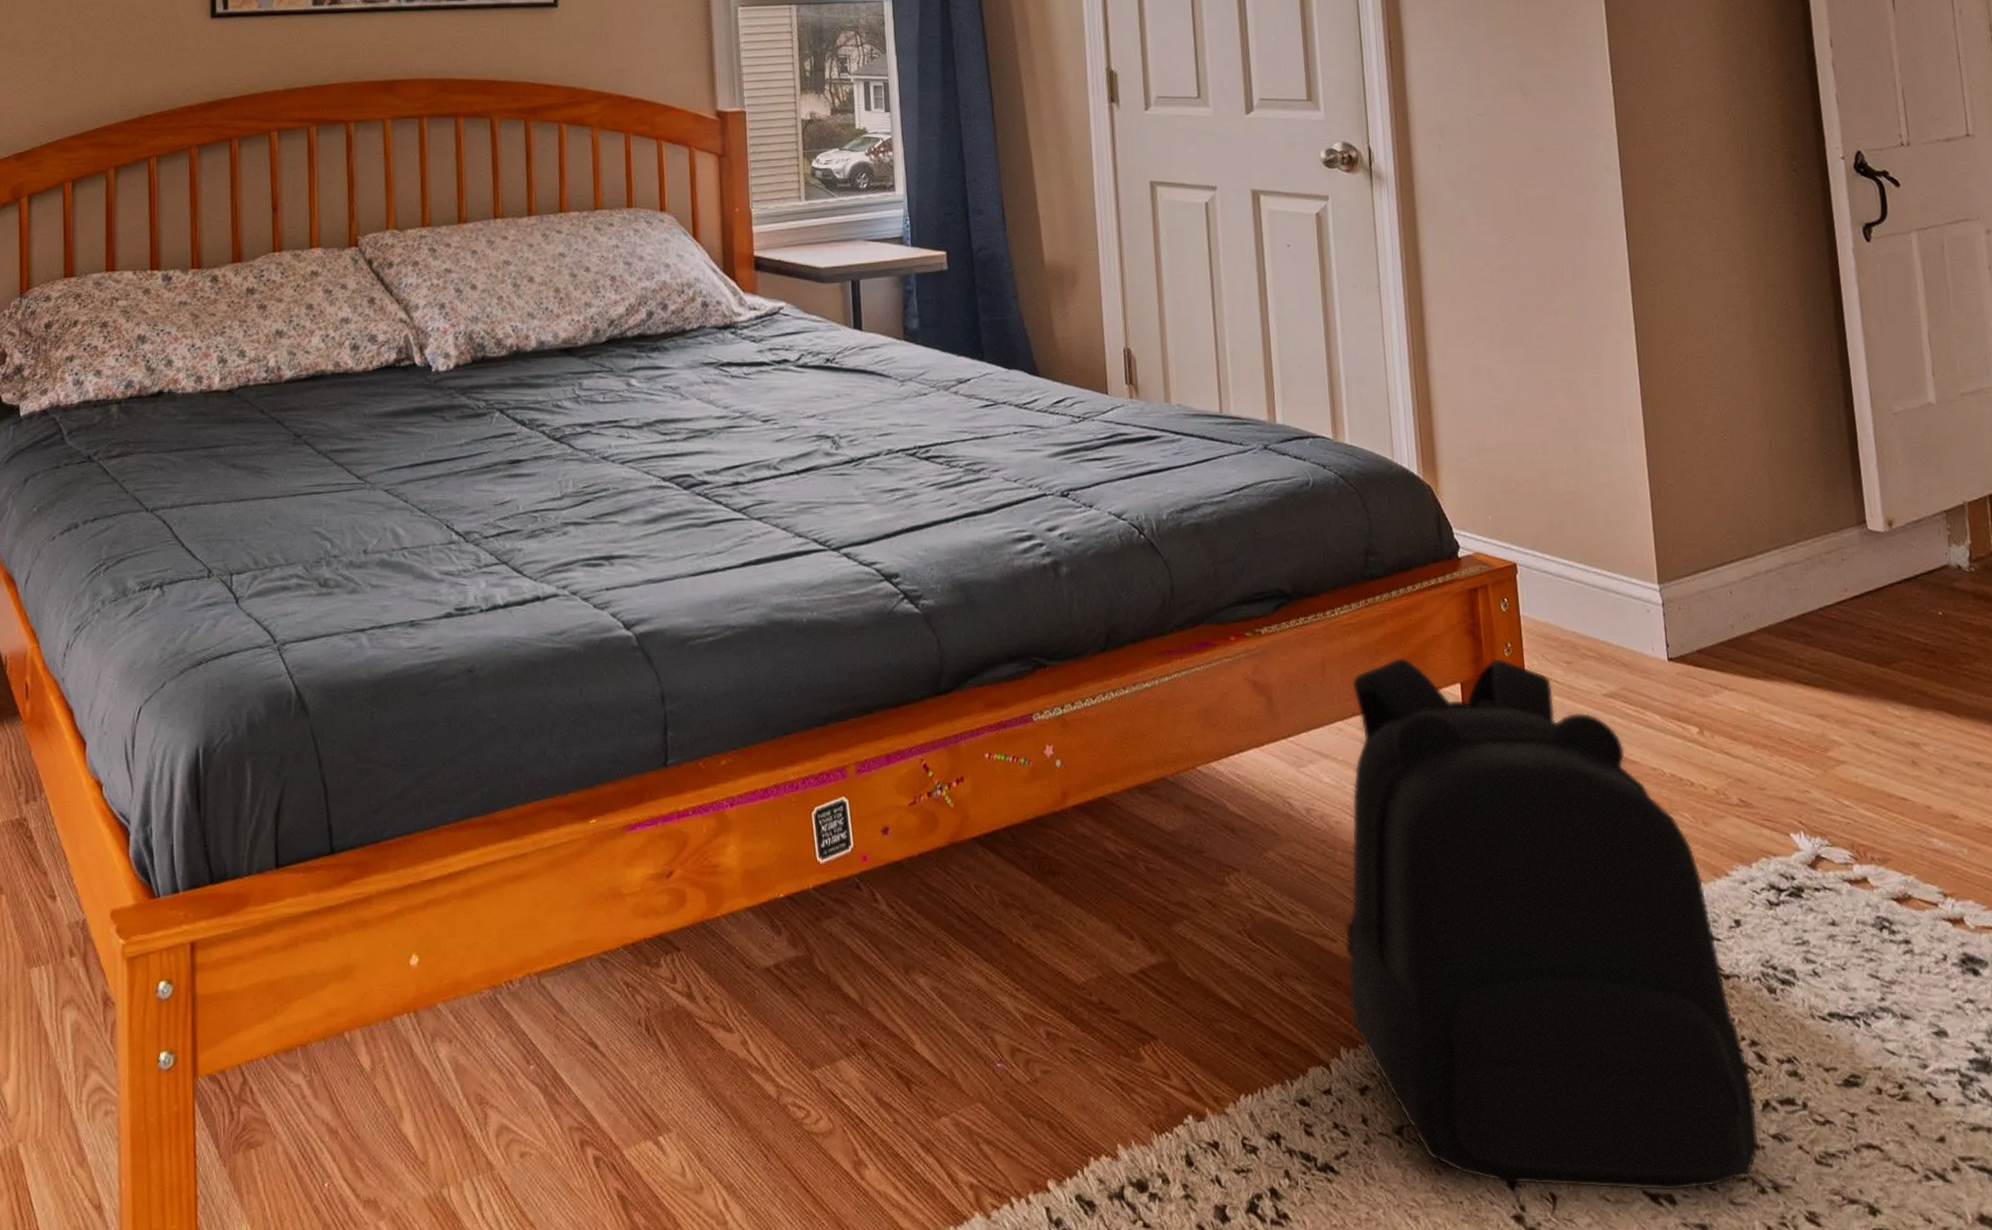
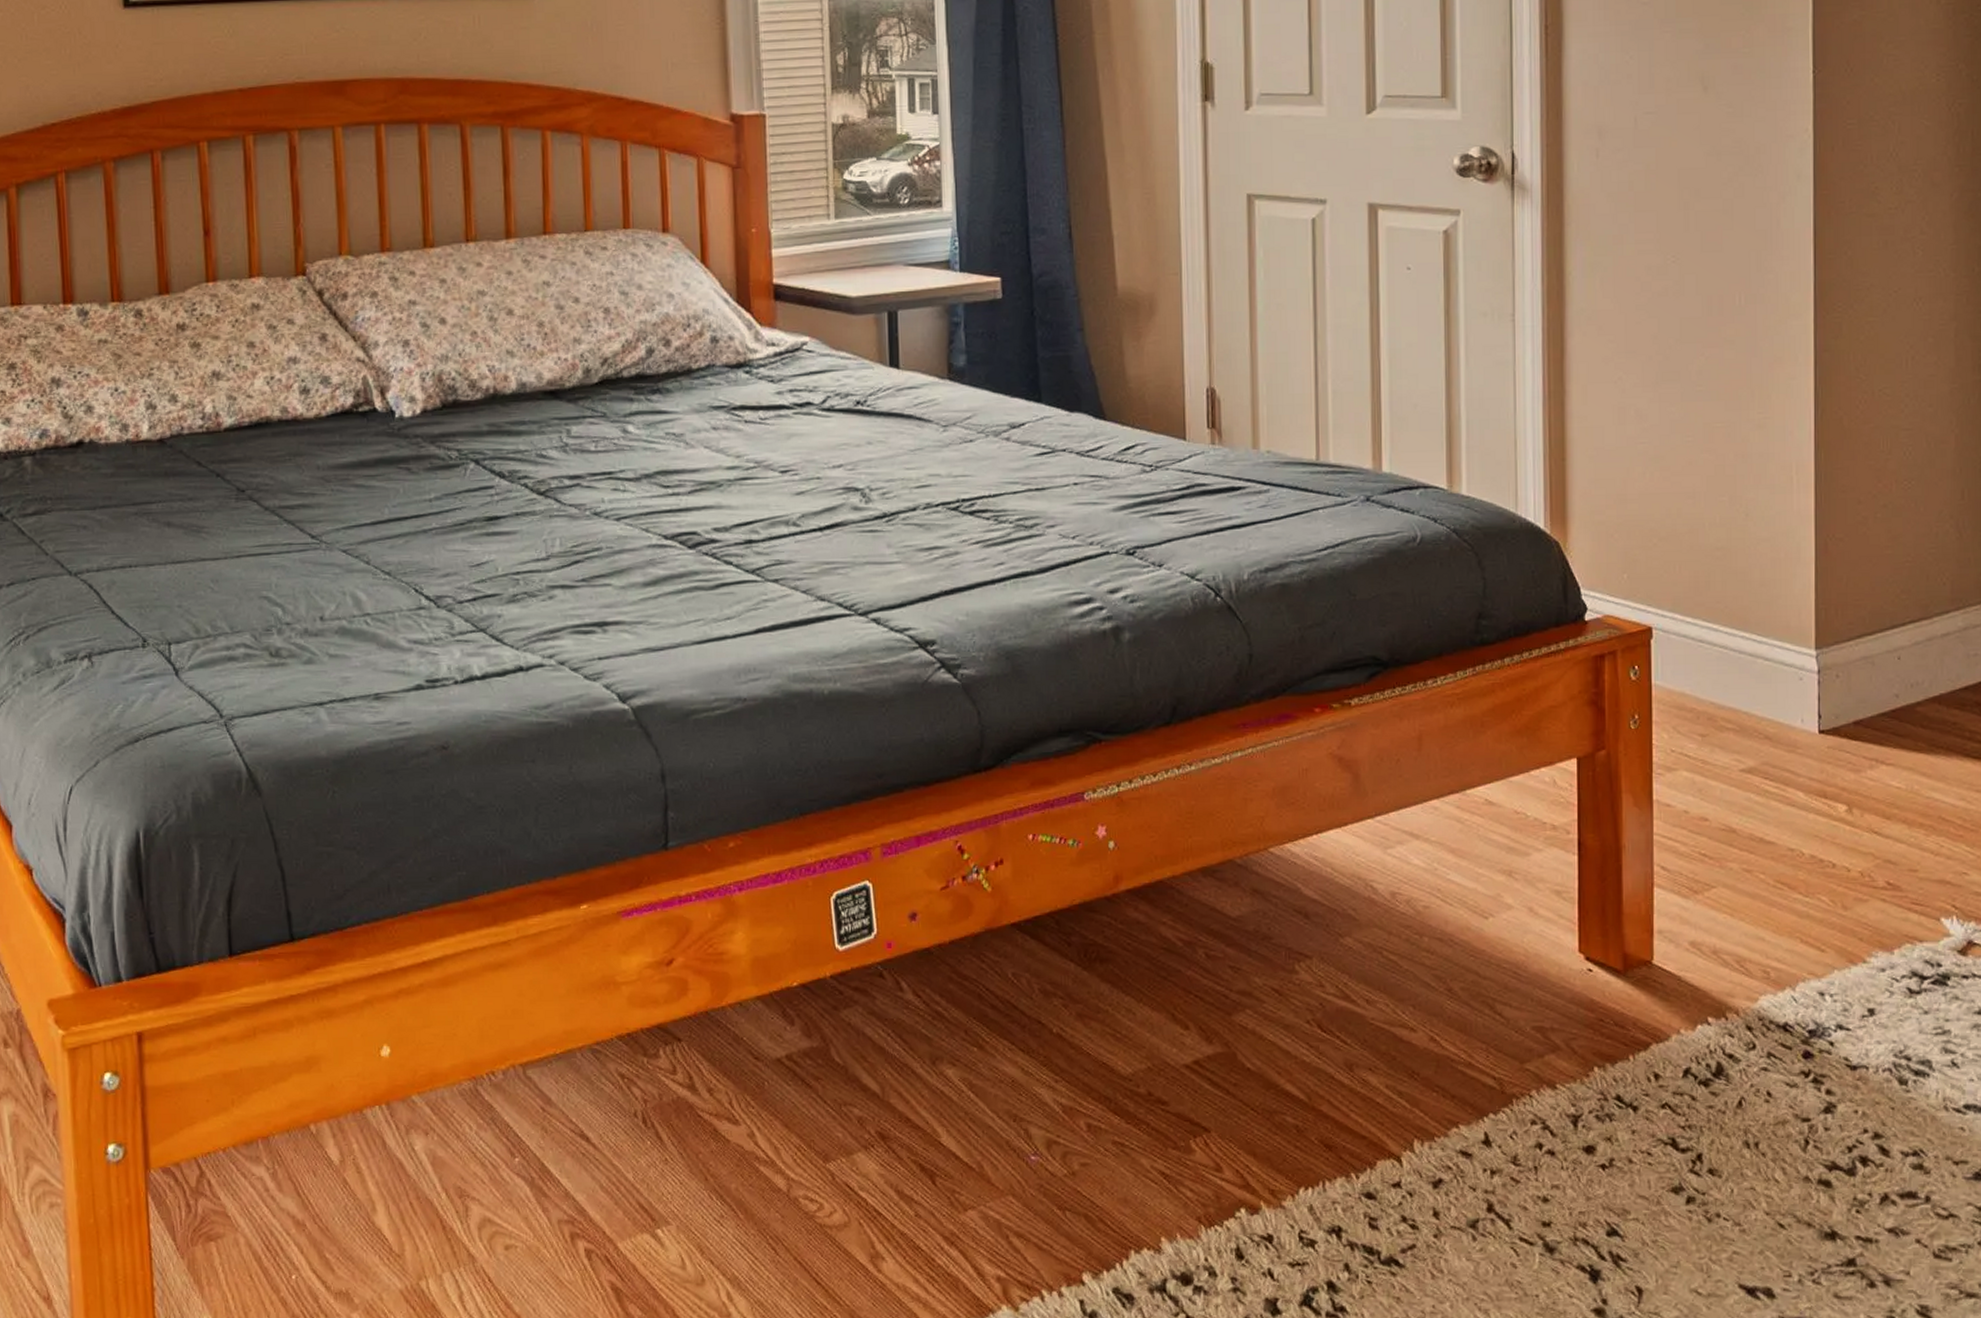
backpack: present [1345,657,1760,1192] -> none [1426,730,1874,1286]

